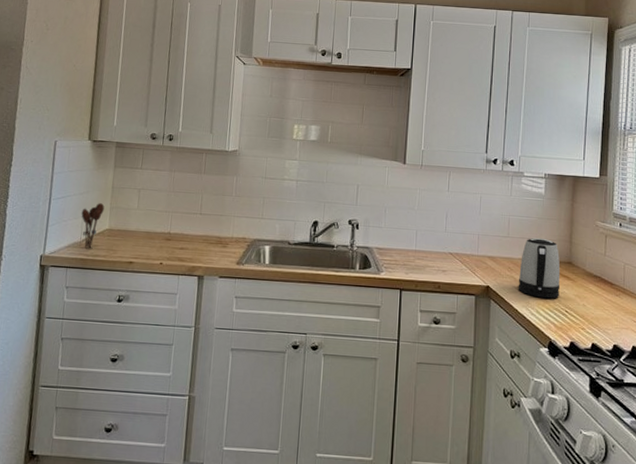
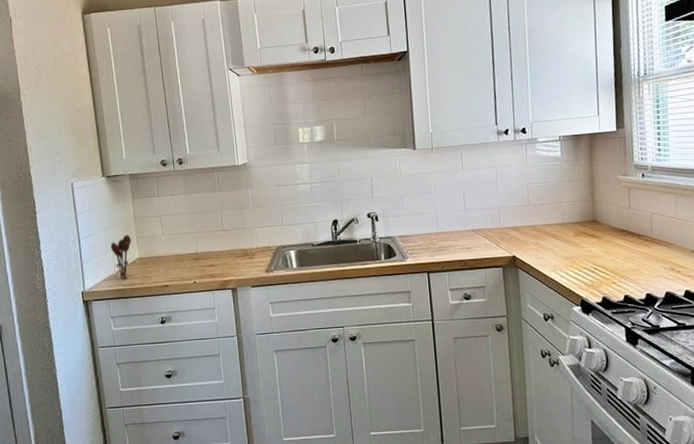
kettle: present [518,237,561,299] -> none [543,201,587,260]

